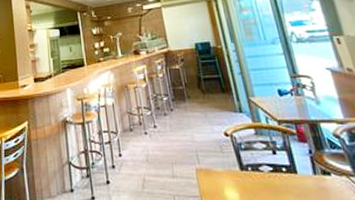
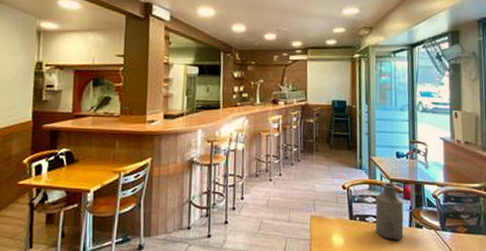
bottle: none [265,124,310,192] -> present [375,182,404,241]

